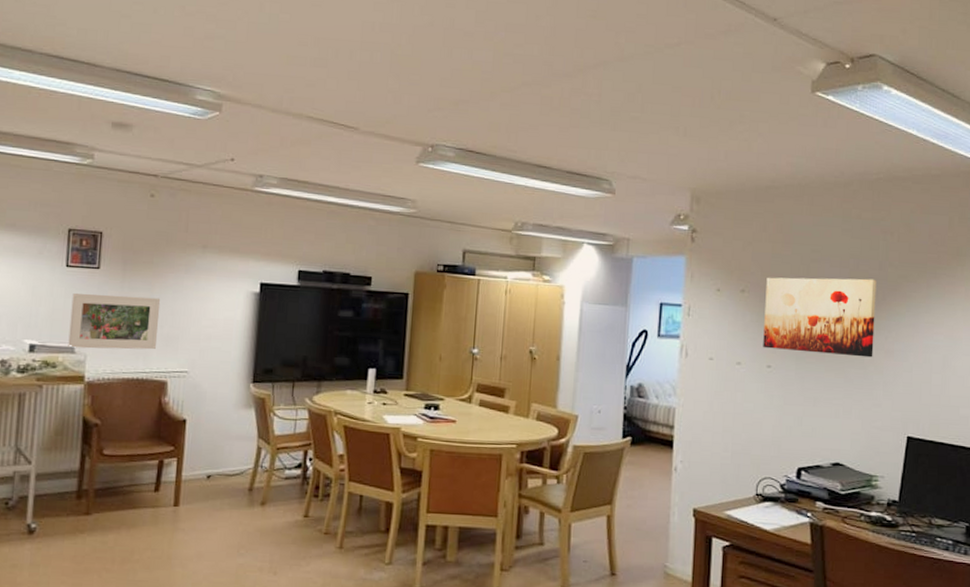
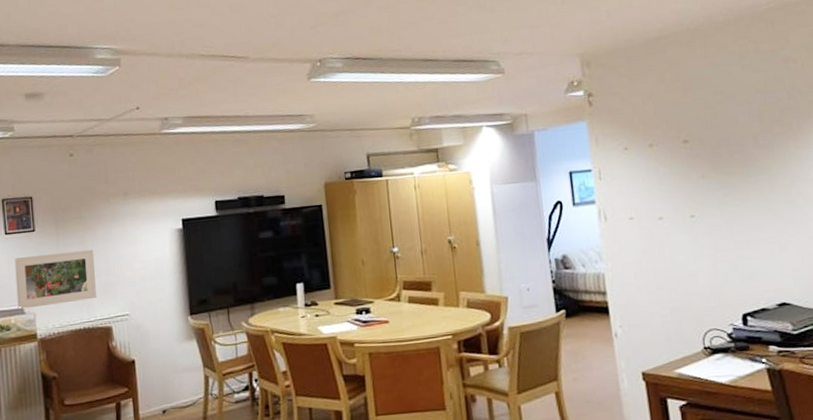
wall art: present [763,277,877,358] -> none [673,109,800,199]

